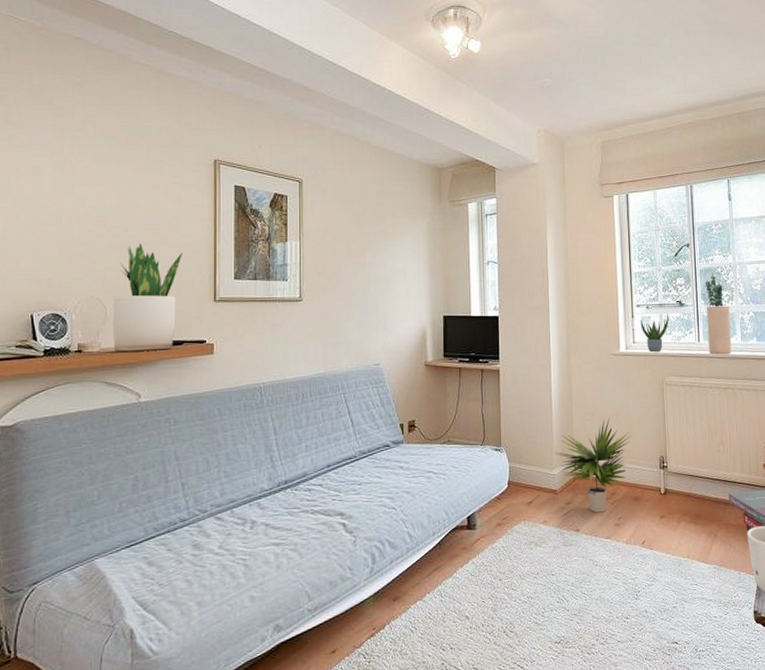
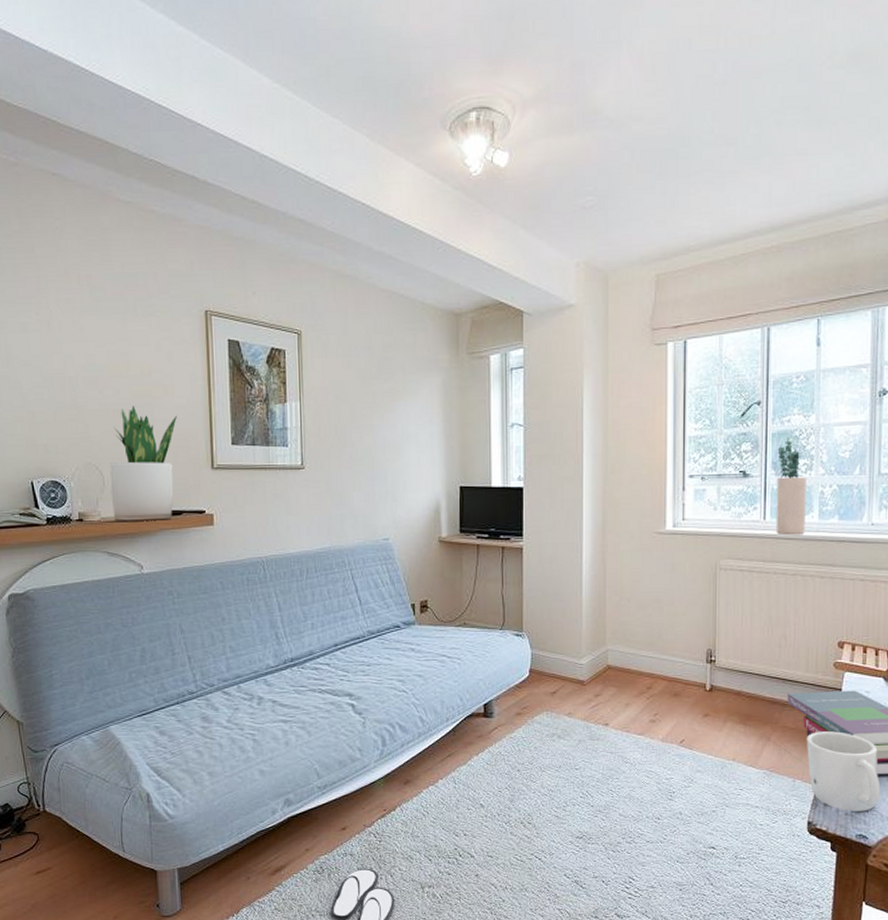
plant: present [555,417,632,513] -> none [583,604,675,707]
potted plant: present [640,313,669,353] -> none [693,485,728,532]

